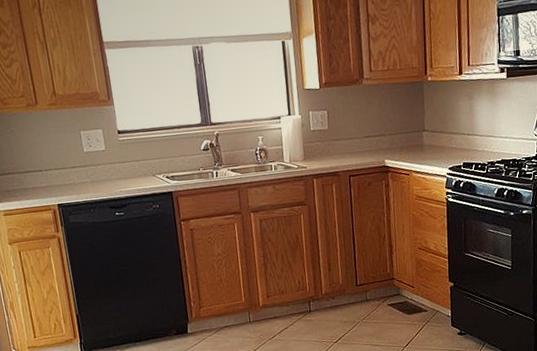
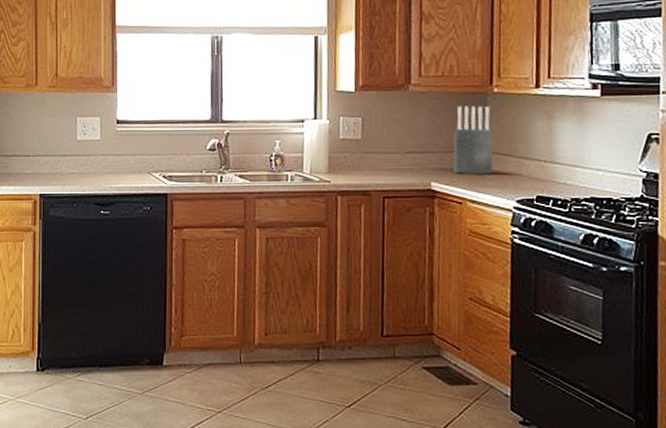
knife block: none [399,93,431,151] -> present [452,106,493,175]

